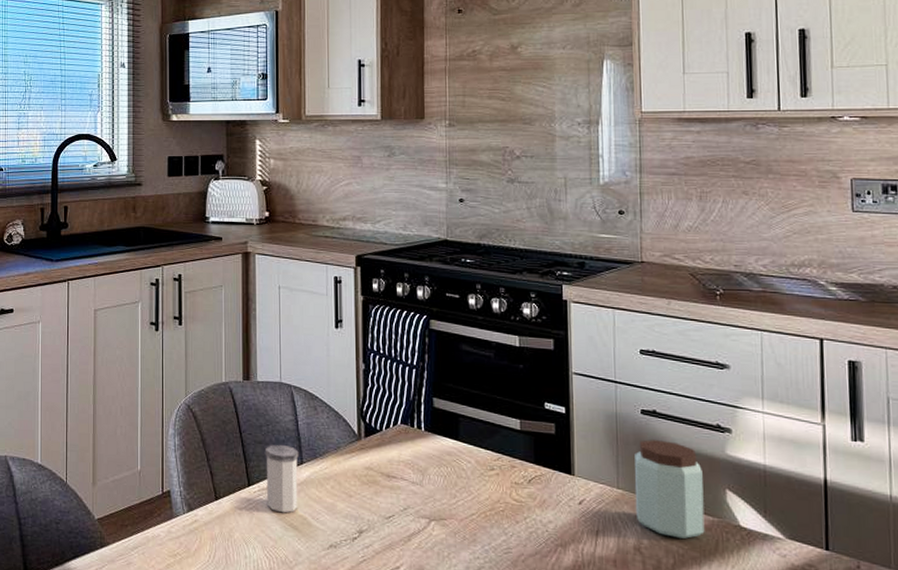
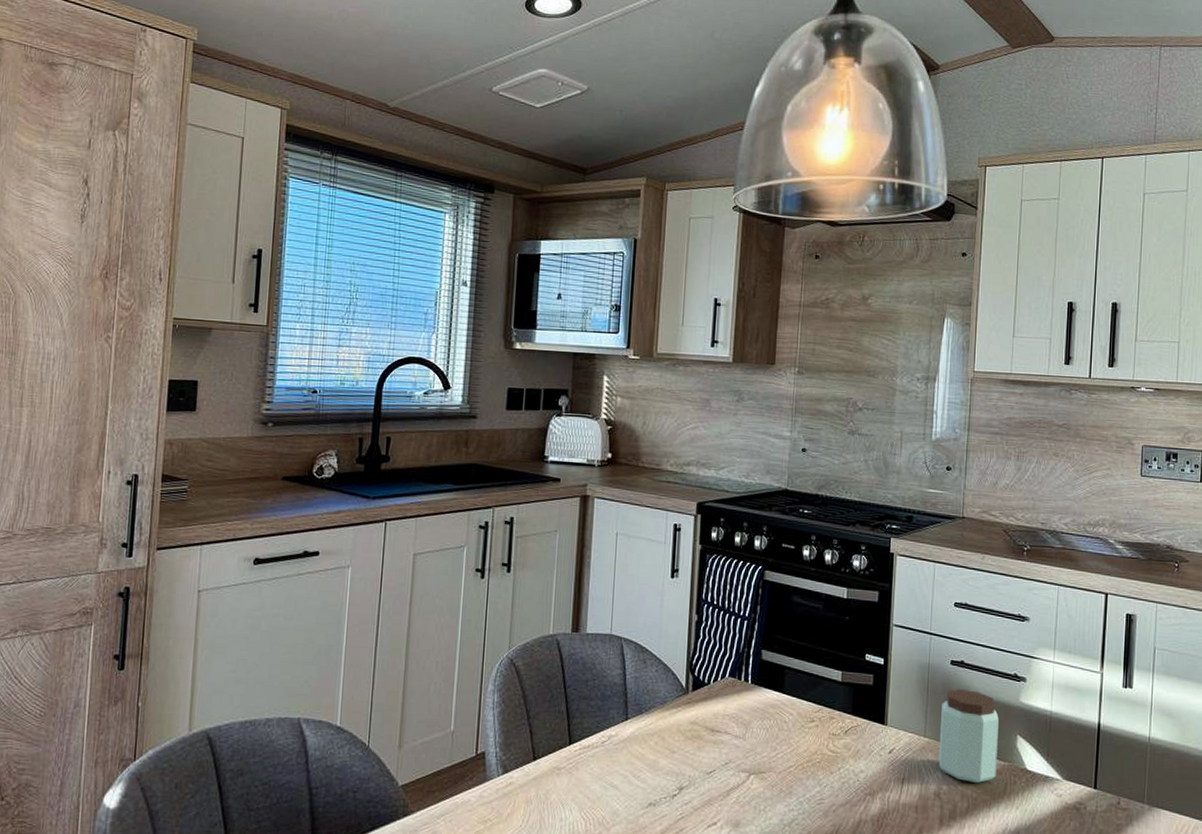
salt shaker: present [264,444,299,513] -> none [587,699,624,772]

